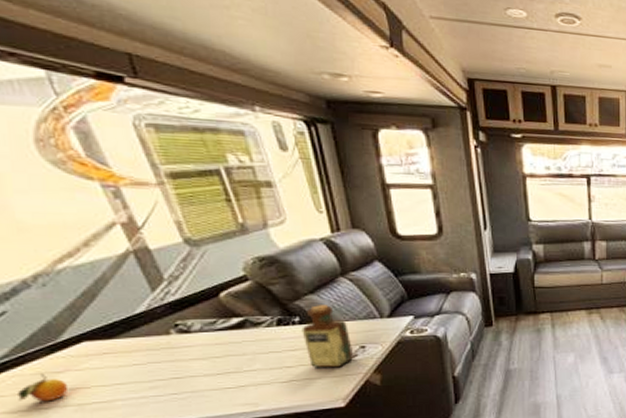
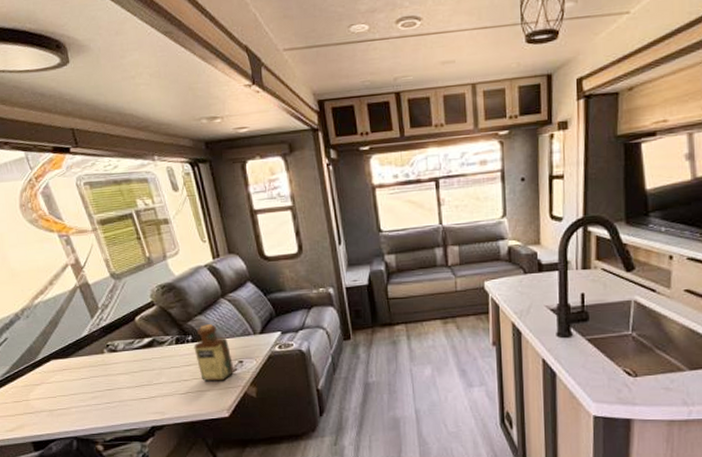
fruit: present [17,373,69,402] -> none [15,386,44,408]

